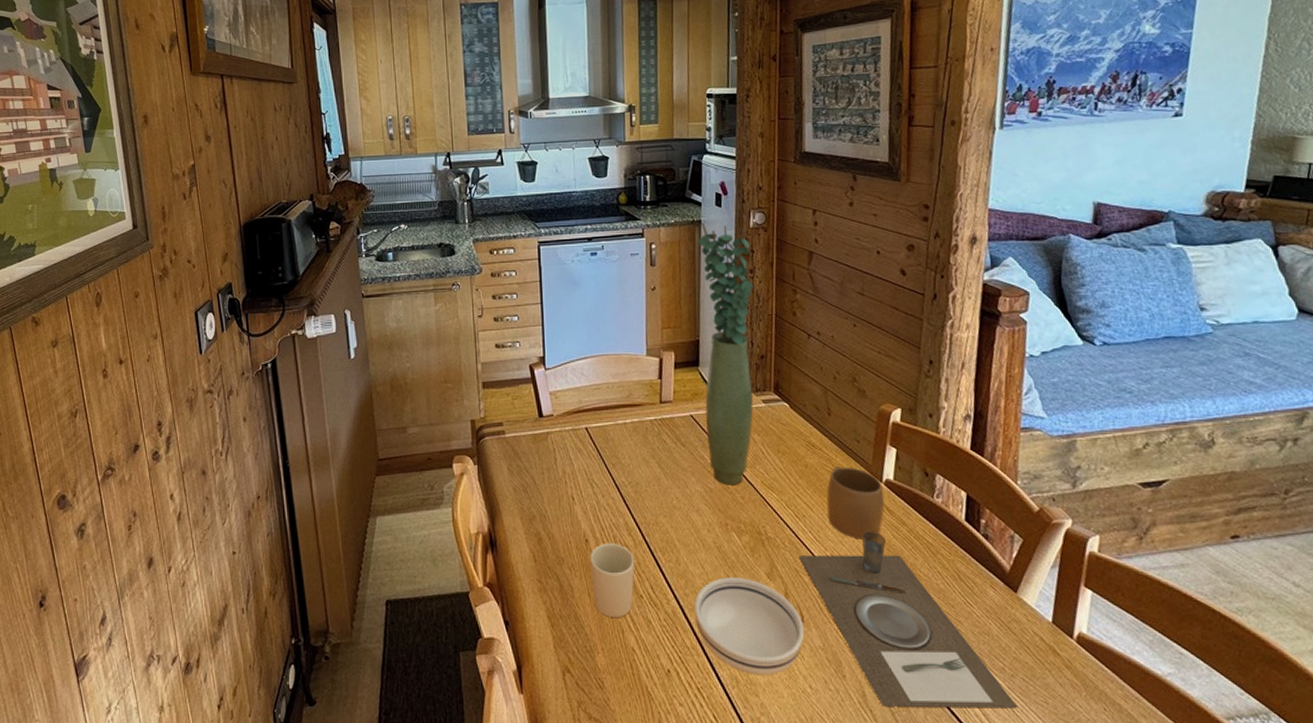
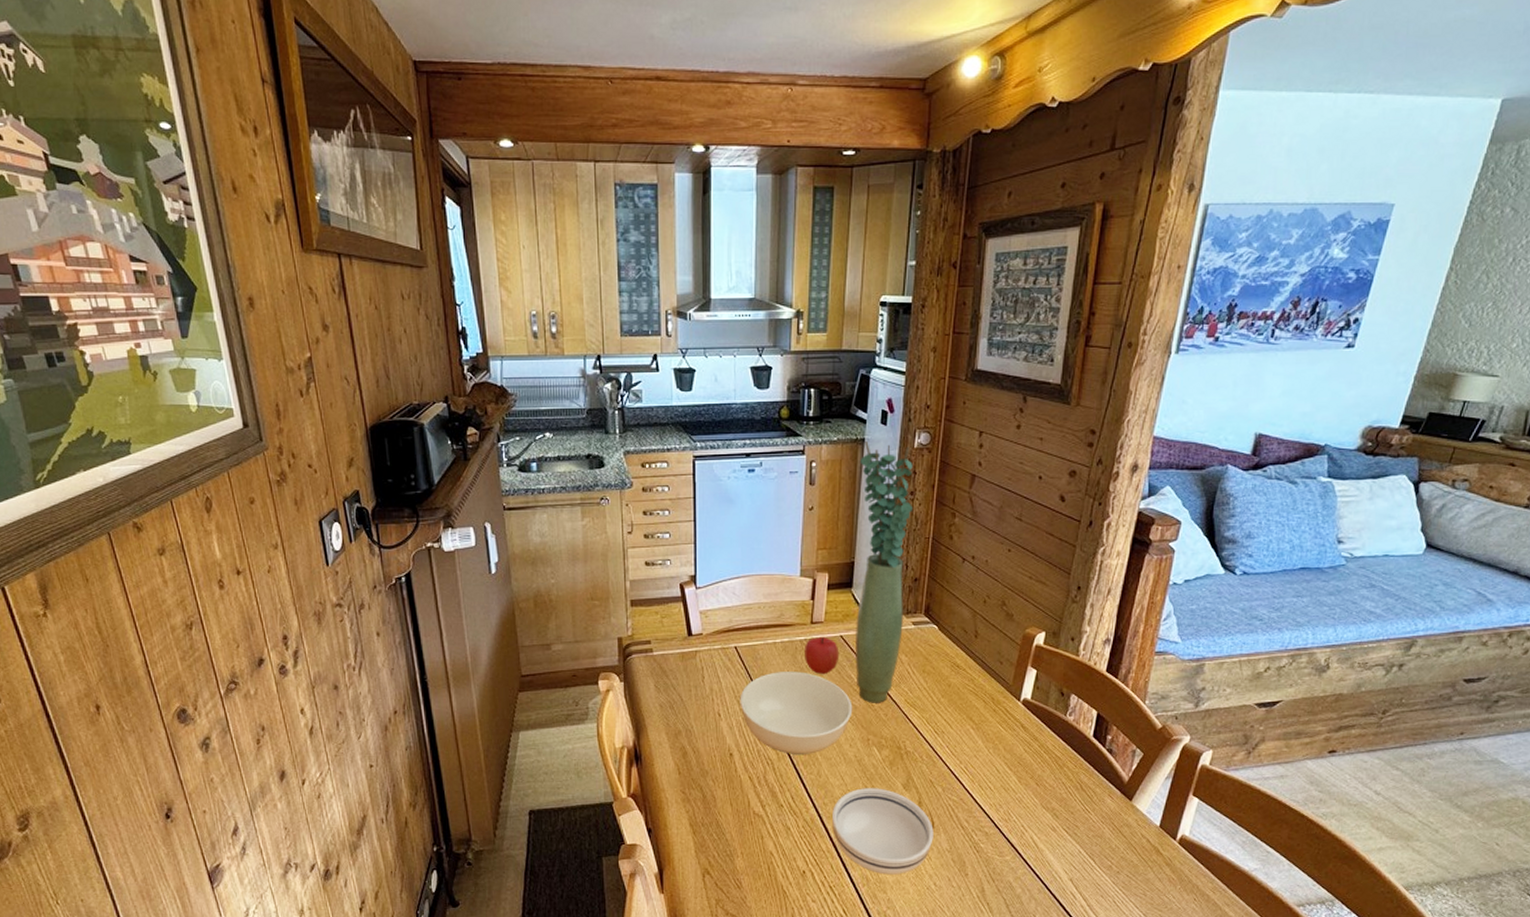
mug: present [590,543,635,617] -> none [734,757,777,825]
bowl: none [592,453,708,540] -> present [740,671,853,754]
fruit: none [655,417,691,455] -> present [805,637,840,674]
place setting: present [799,531,1018,709] -> none [934,746,1120,901]
mug: present [826,467,885,539] -> none [965,686,1021,754]

